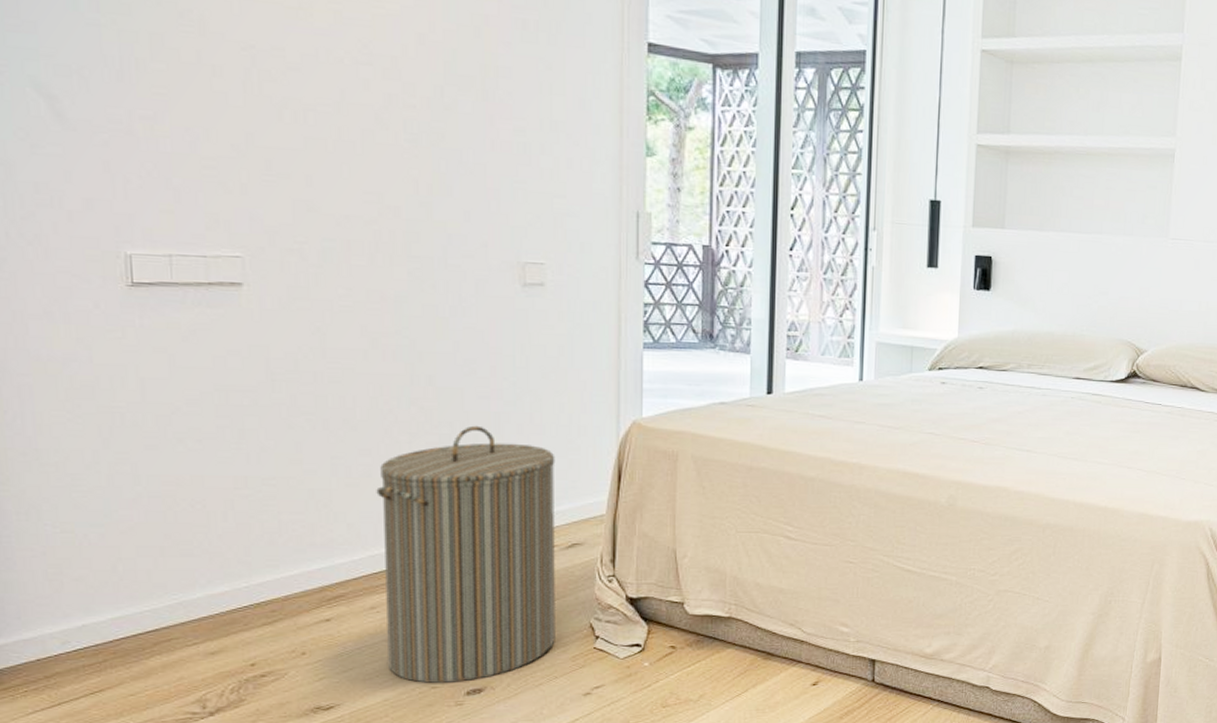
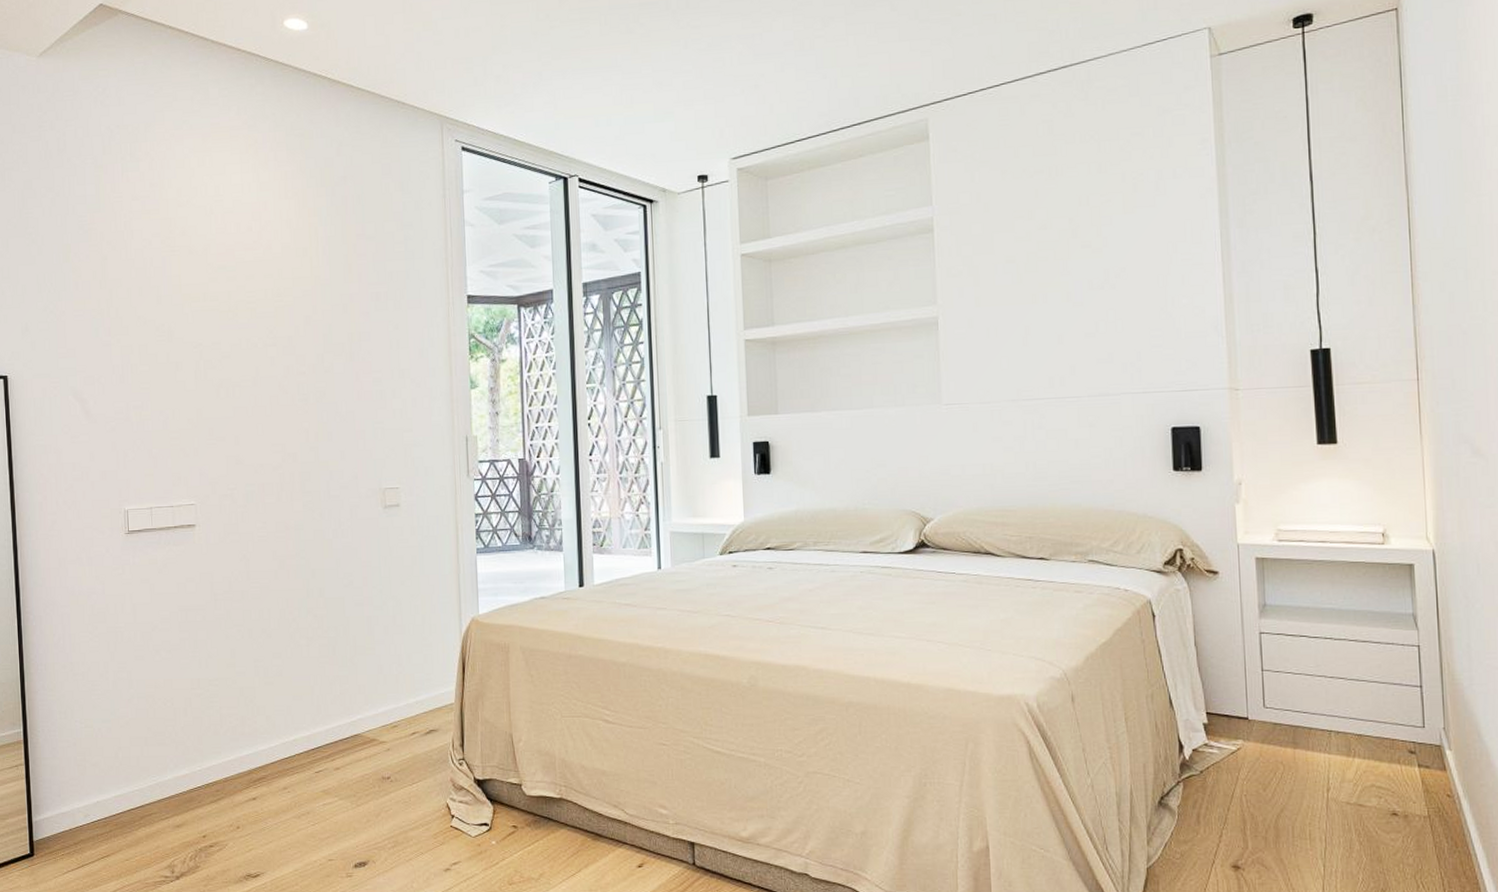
laundry hamper: present [376,425,555,683] -> none [285,628,420,856]

